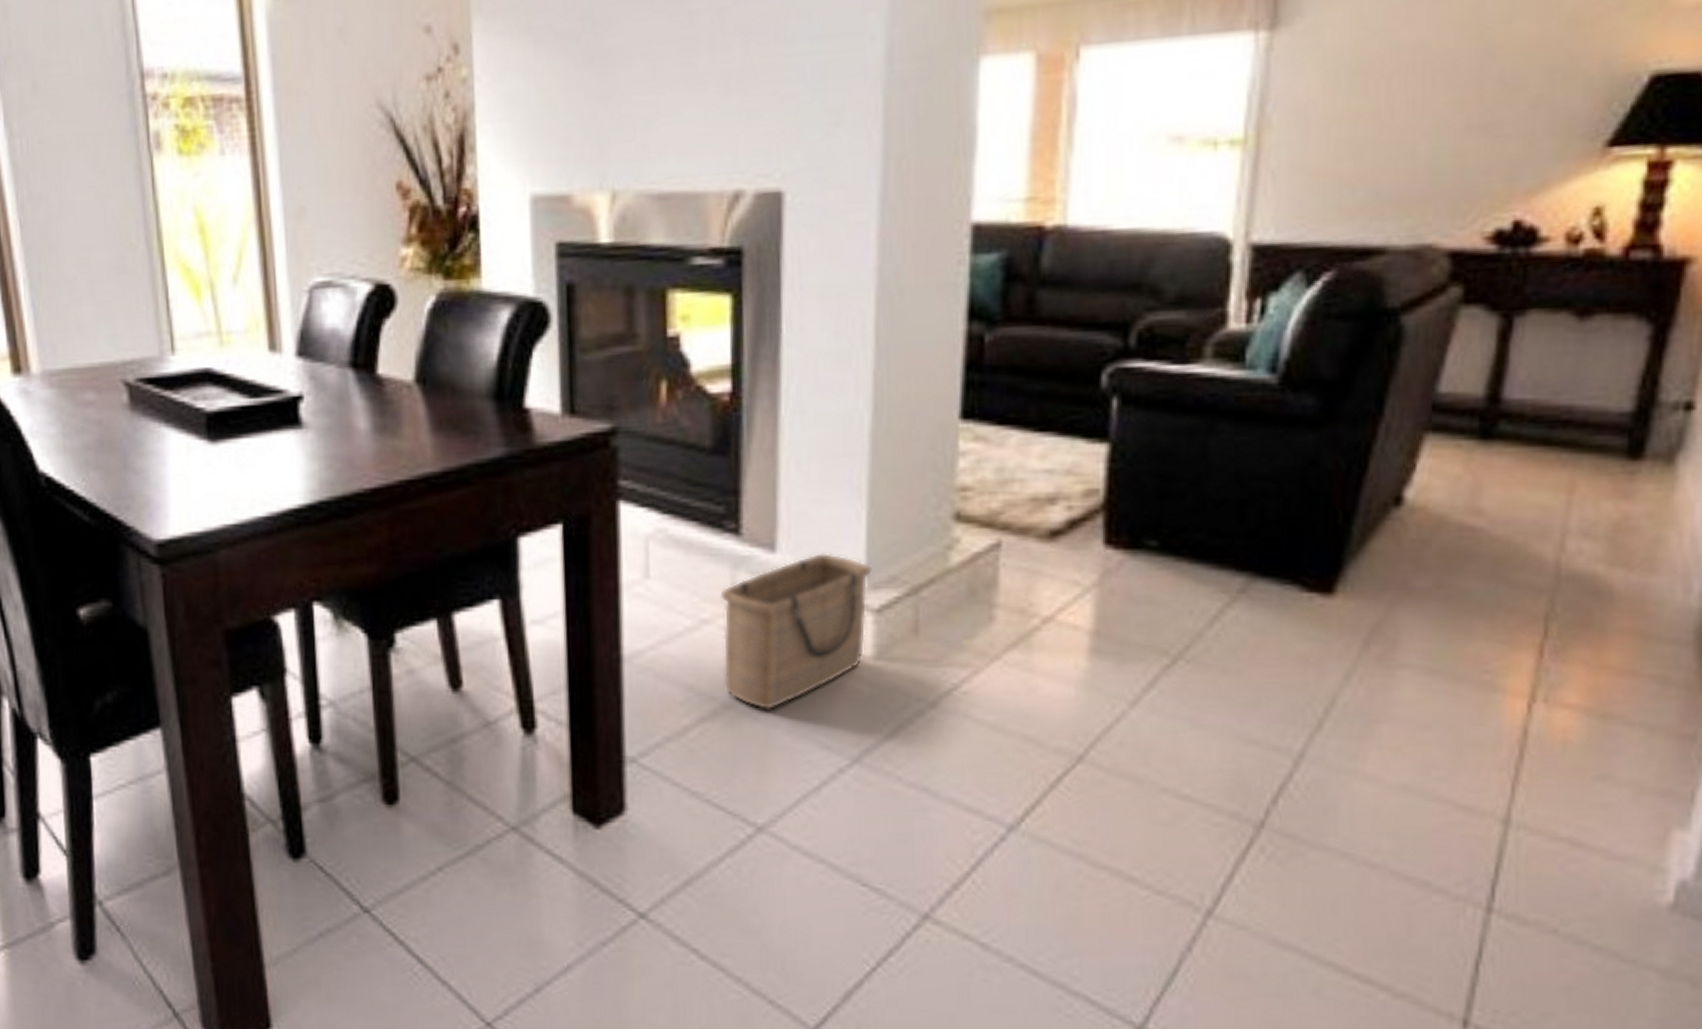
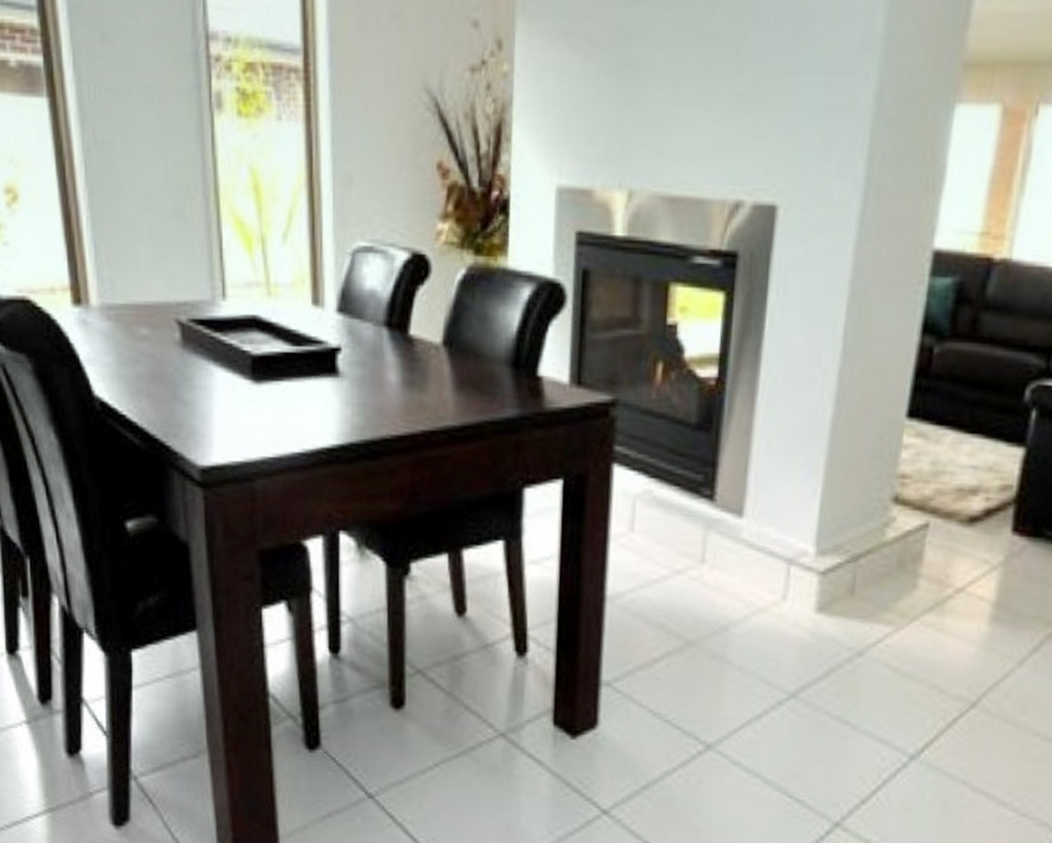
basket: present [719,553,872,711] -> none [689,521,821,650]

